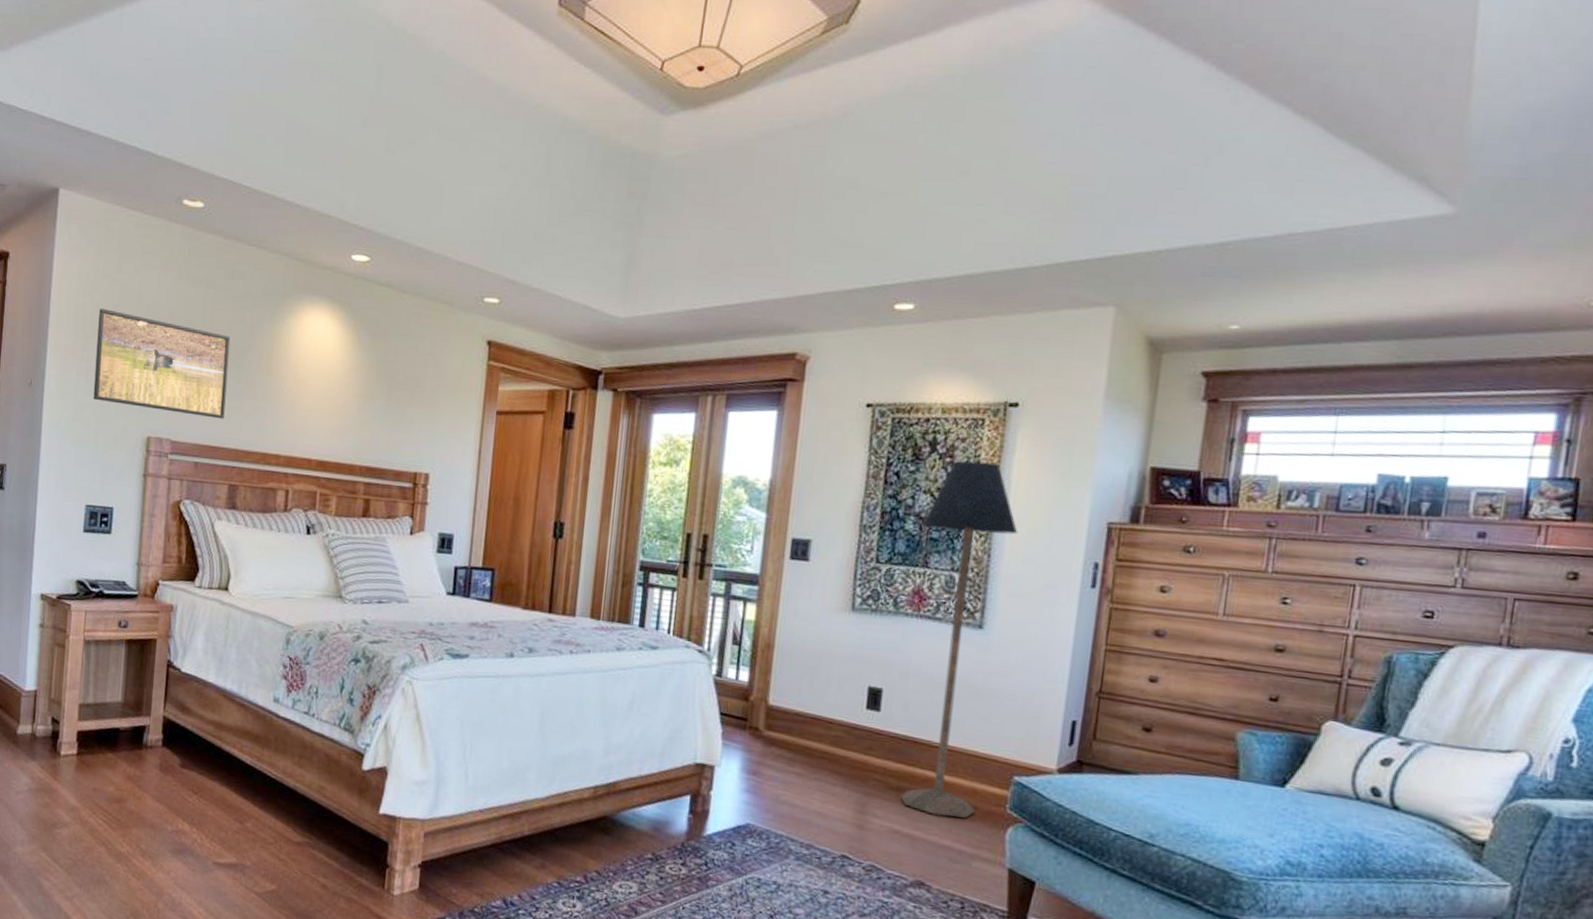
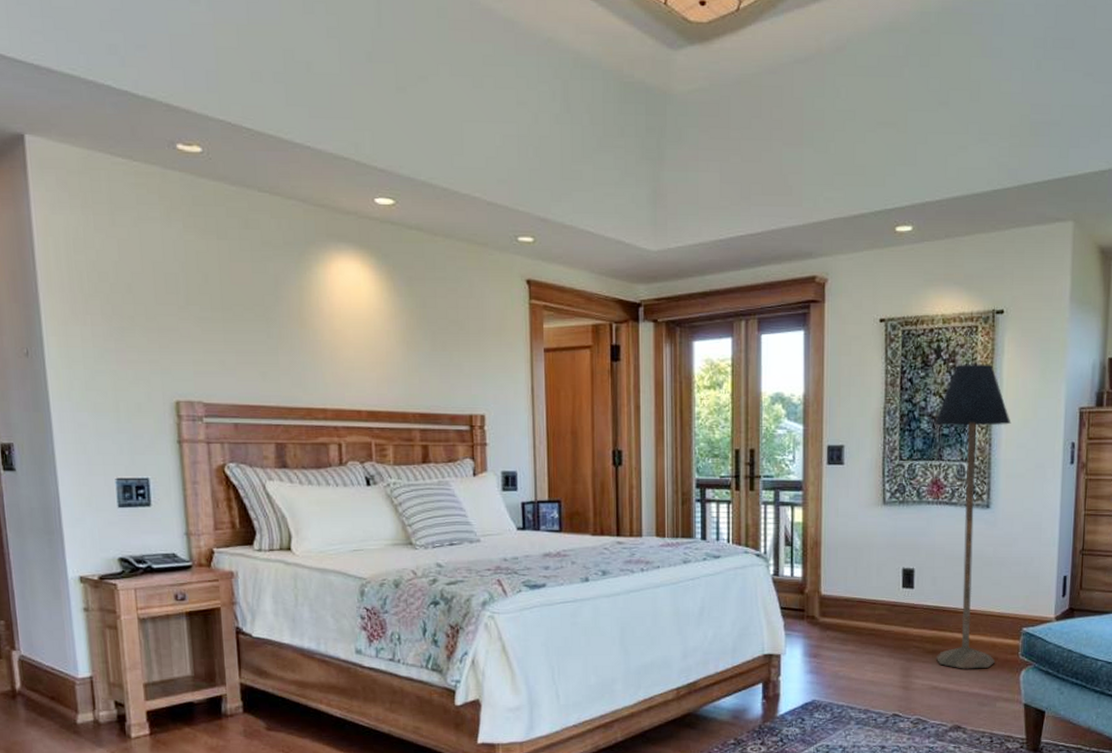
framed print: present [93,308,231,419] -> none [96,266,260,377]

